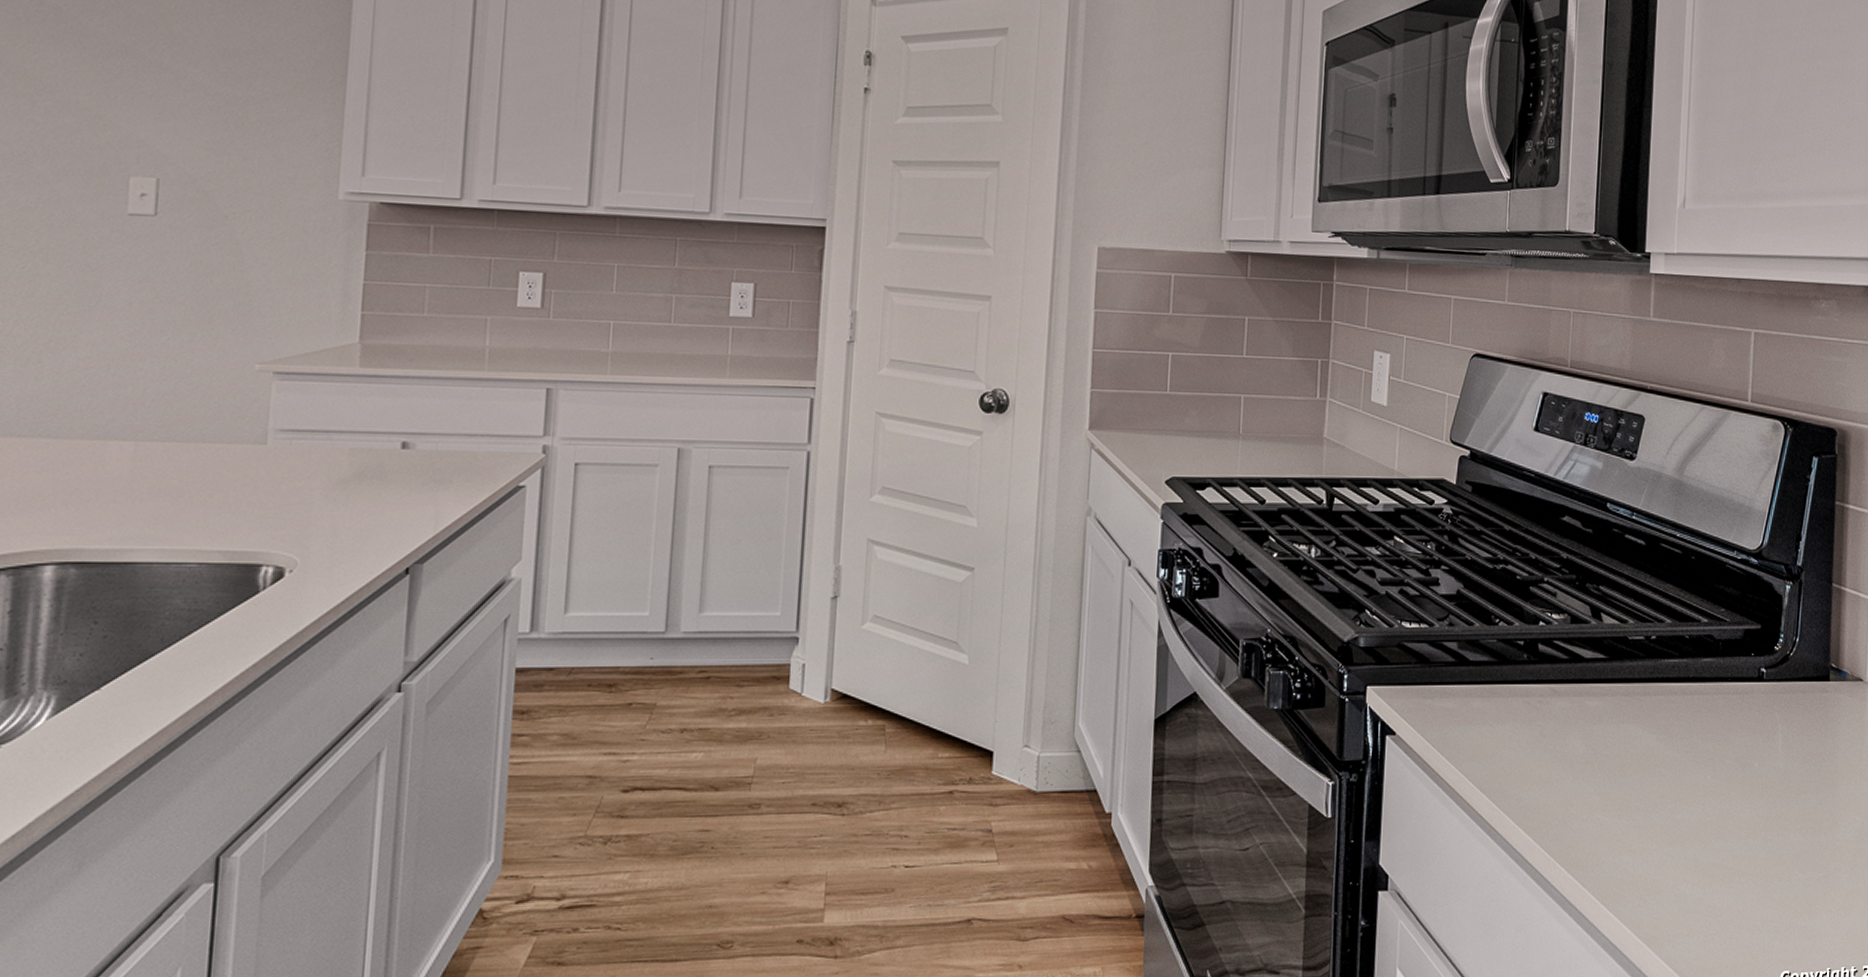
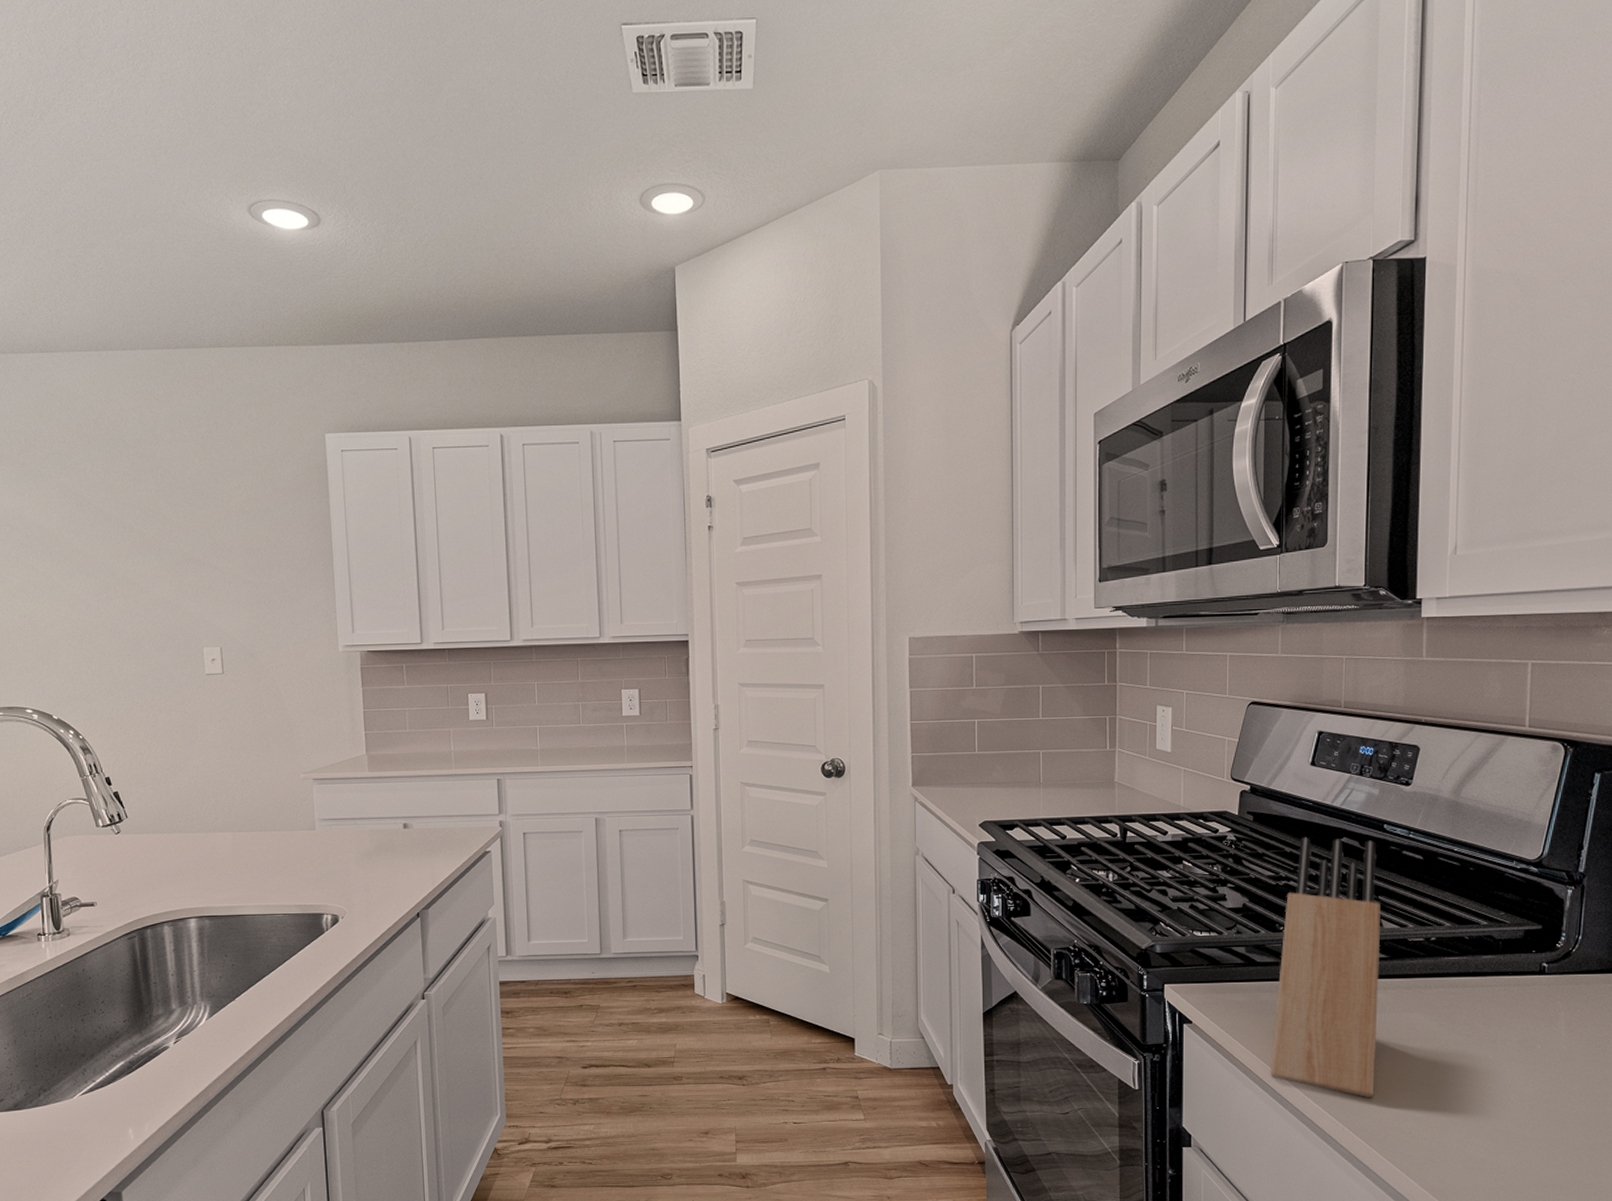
knife block: none [1478,514,1602,827] -> present [1270,837,1381,1098]

